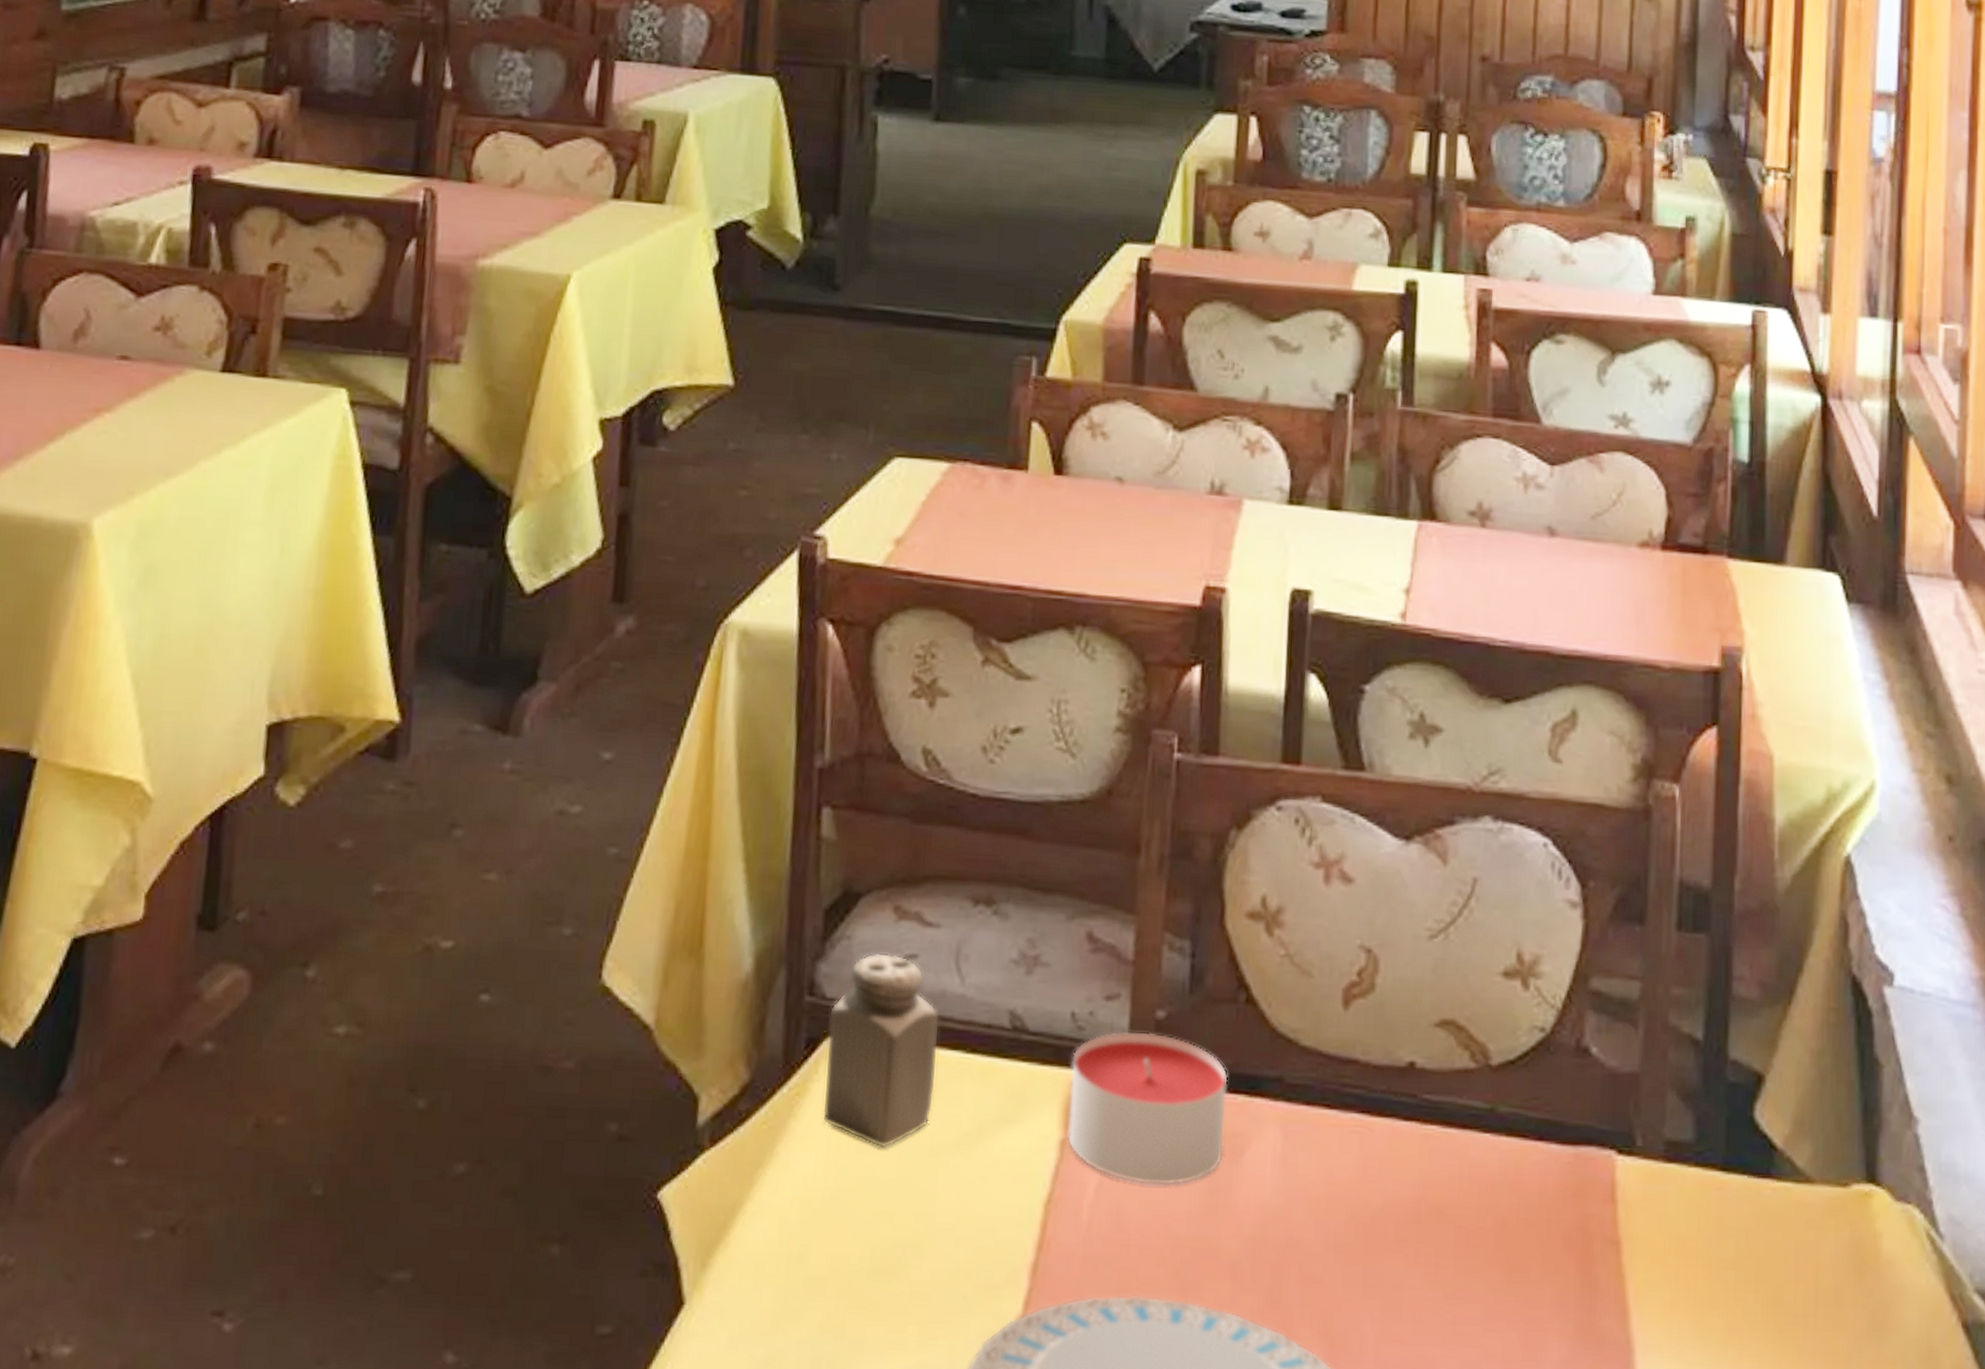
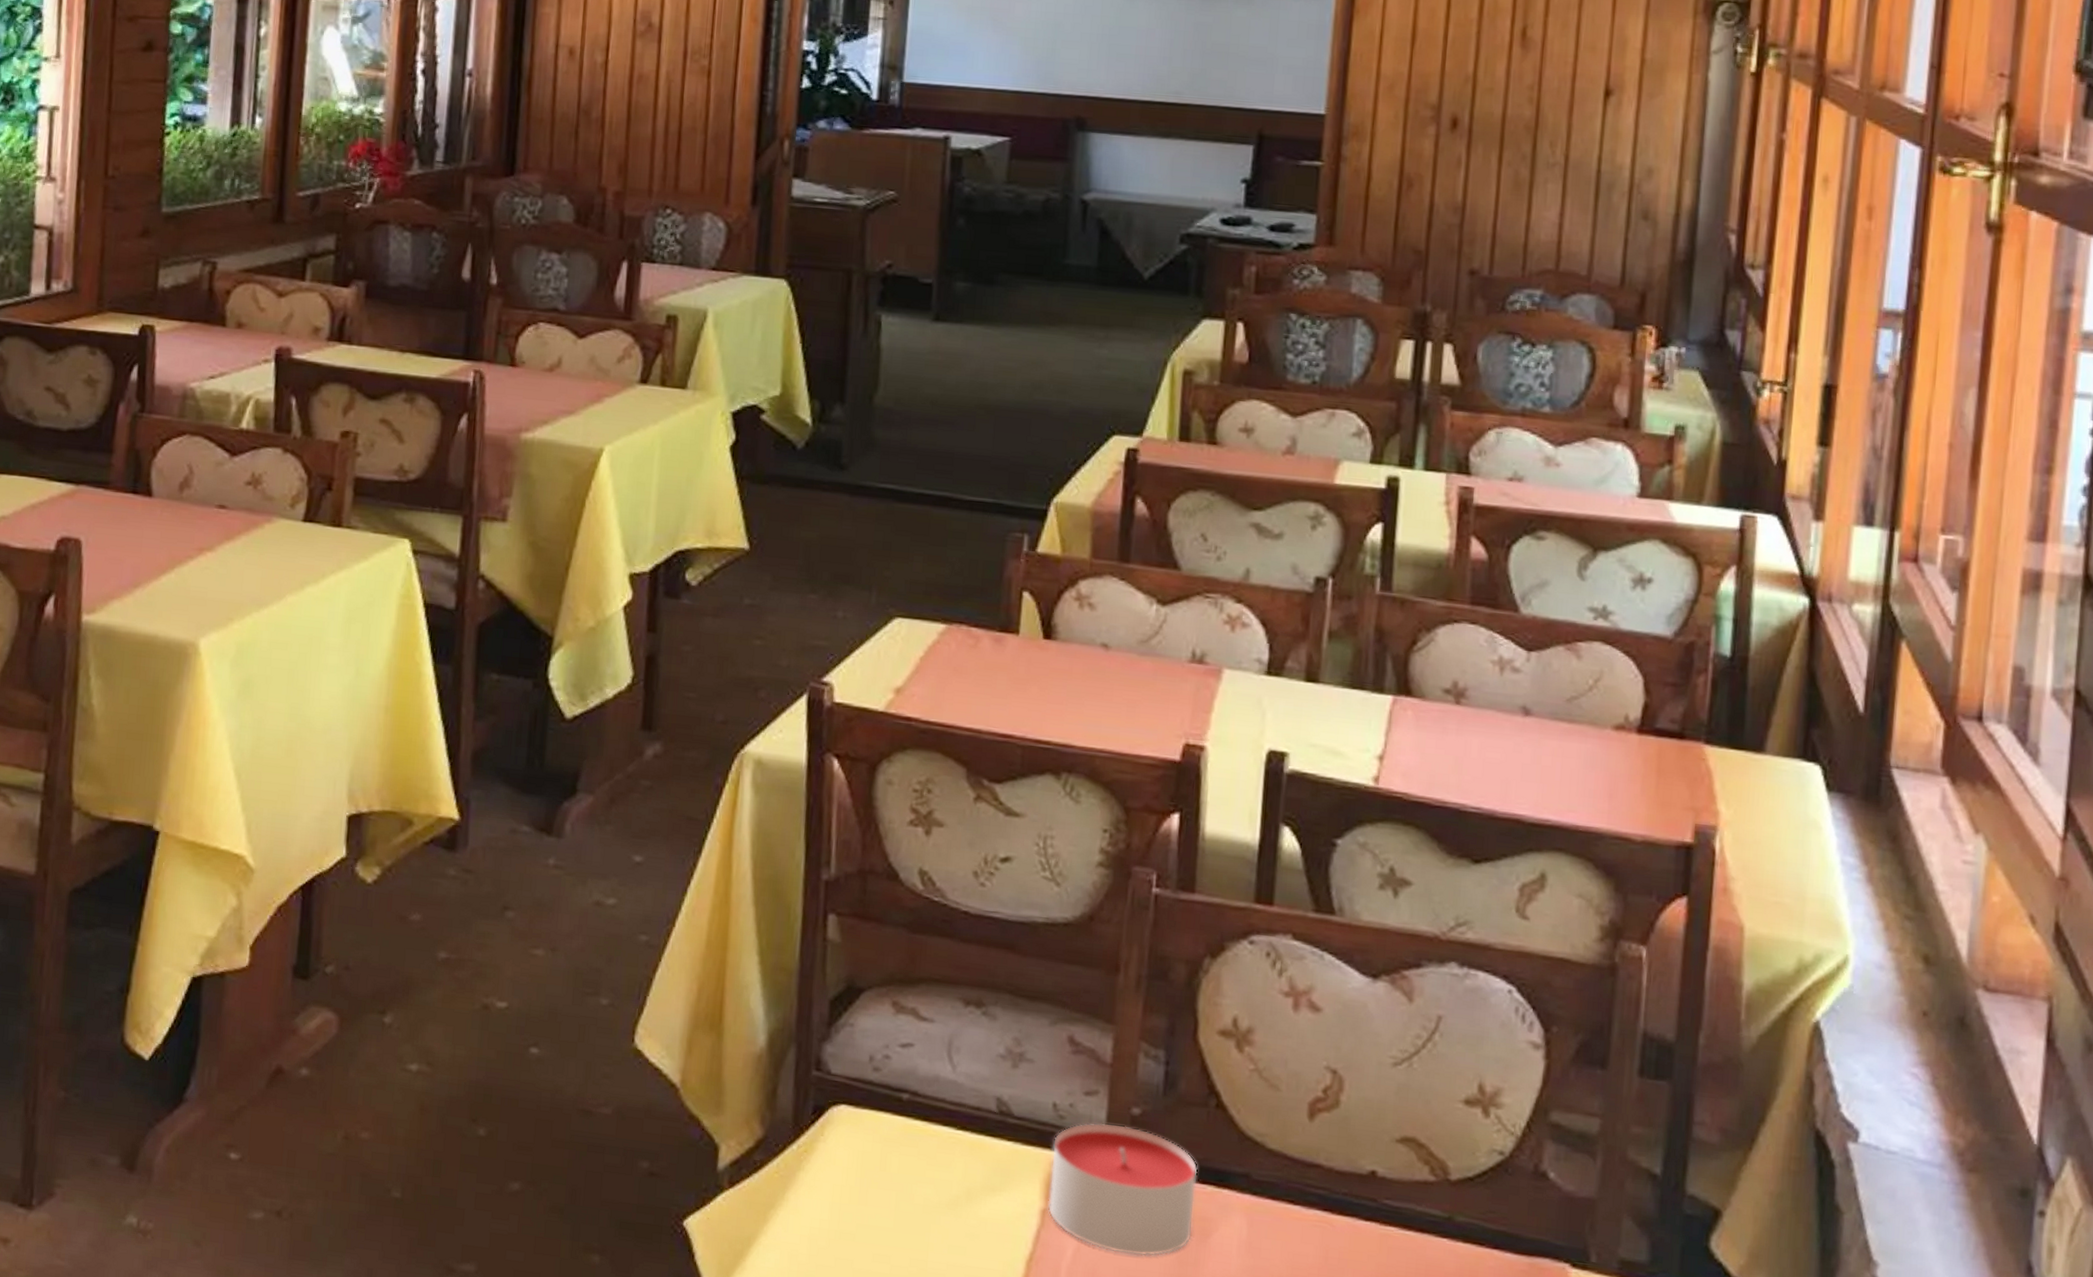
salt shaker: present [822,953,941,1149] -> none [827,1039,934,1203]

